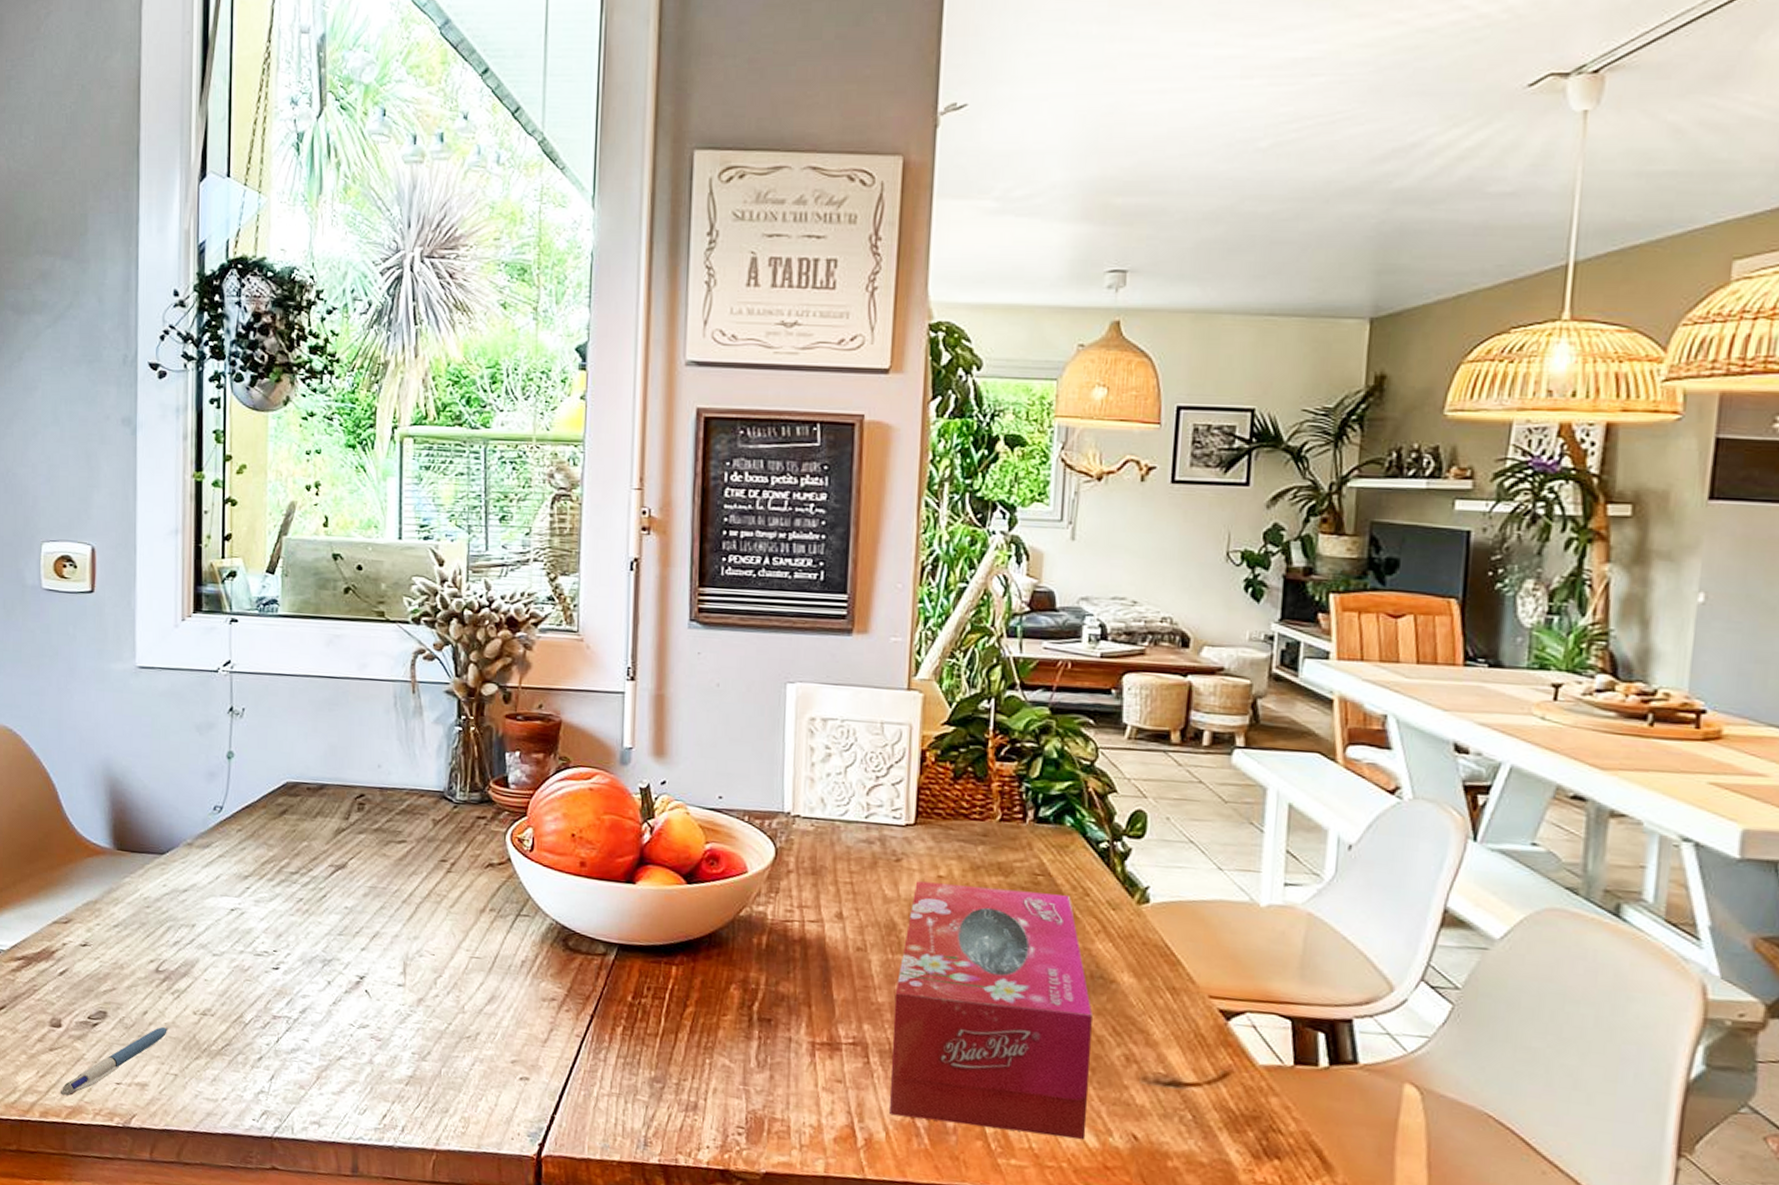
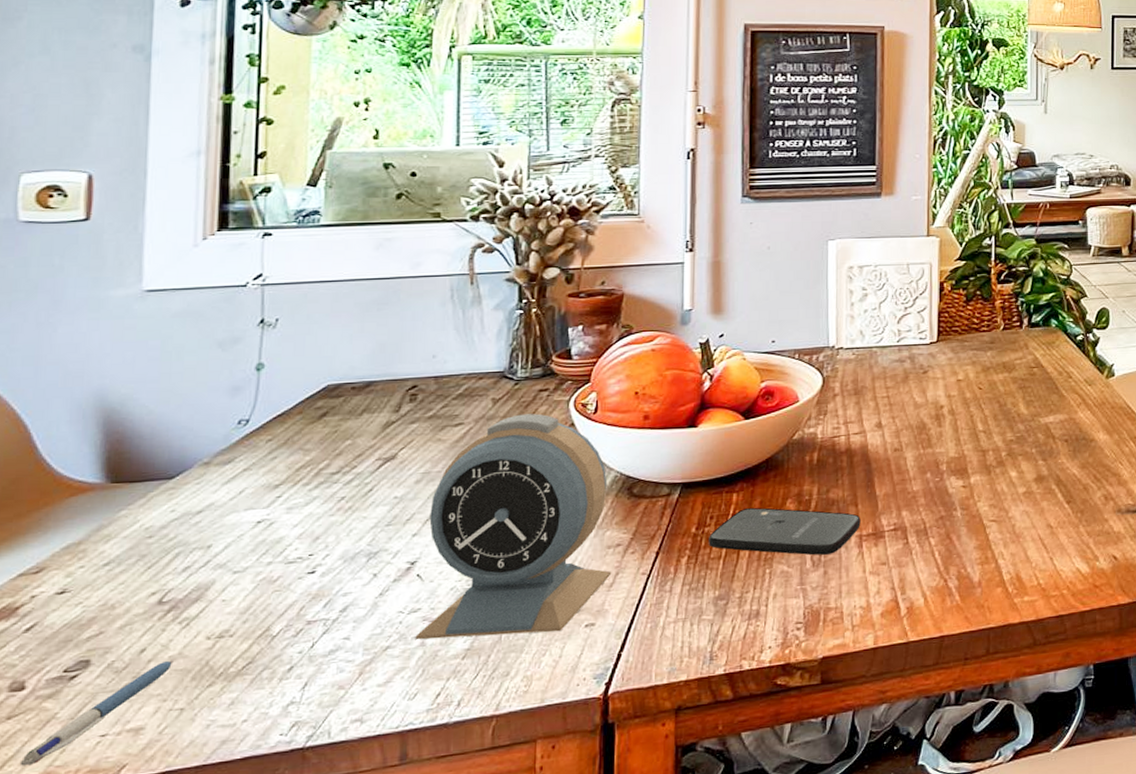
alarm clock: none [364,840,546,1079] -> present [415,413,612,639]
smartphone: none [645,985,814,1058] -> present [709,507,861,556]
tissue box: present [890,881,1093,1139] -> none [926,380,1079,583]

